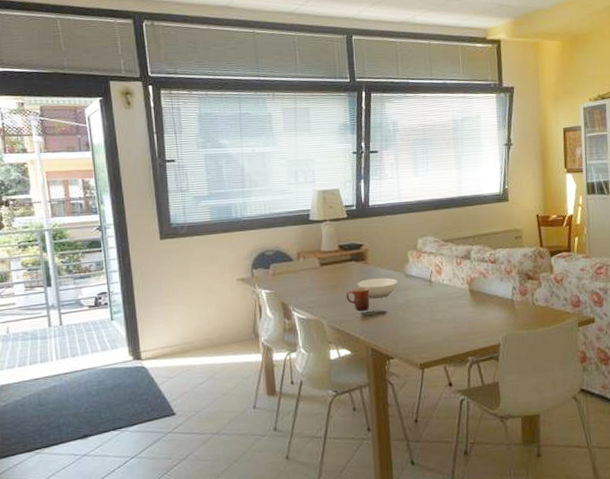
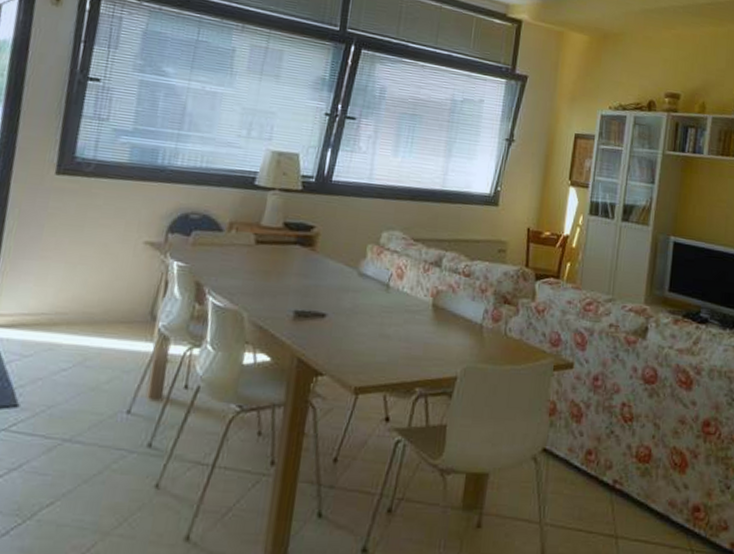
mug: present [346,287,370,311] -> none [279,278,312,309]
bowl: present [357,277,399,299] -> none [296,270,349,297]

